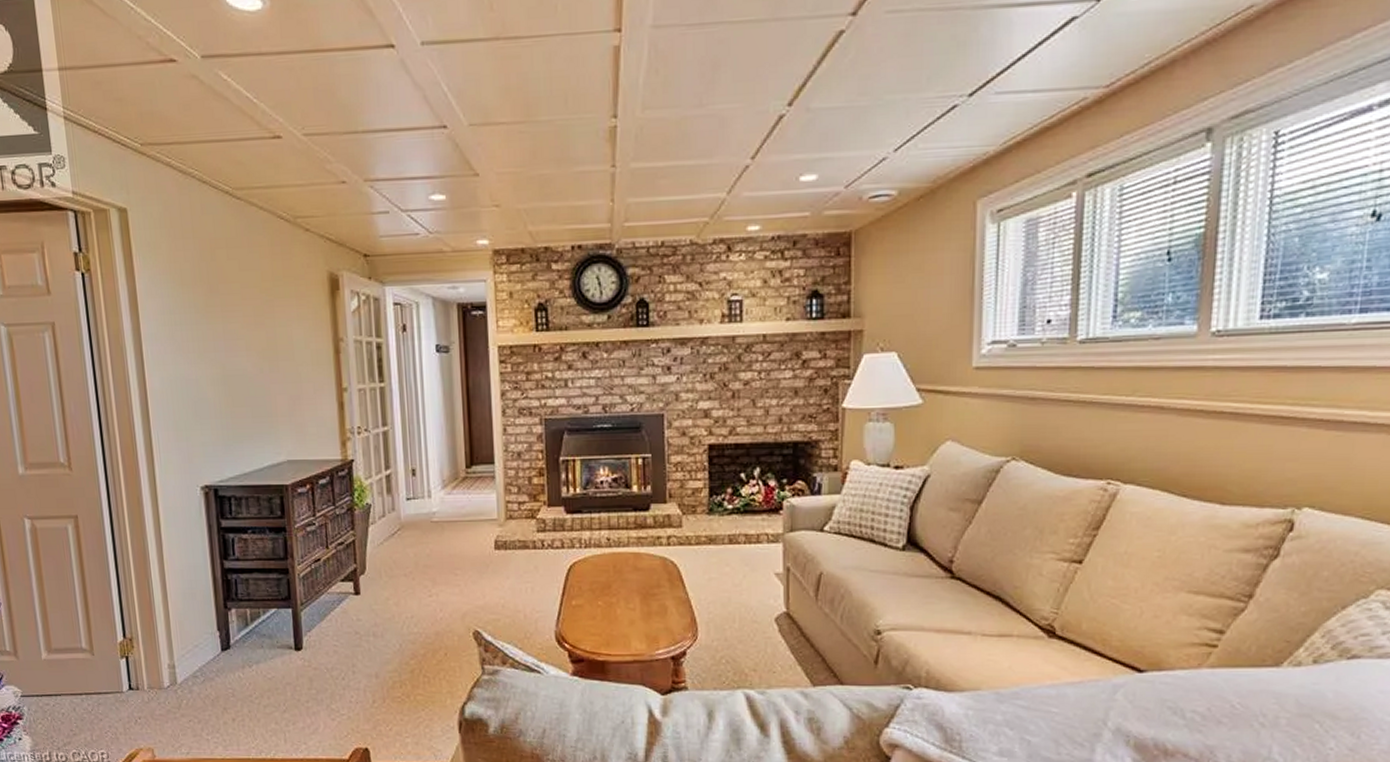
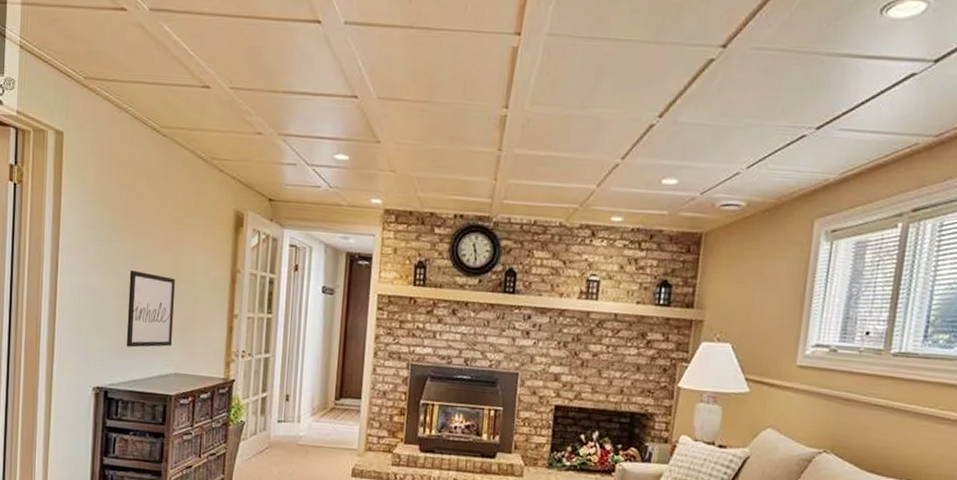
wall art: none [222,352,280,438] -> present [126,269,175,348]

